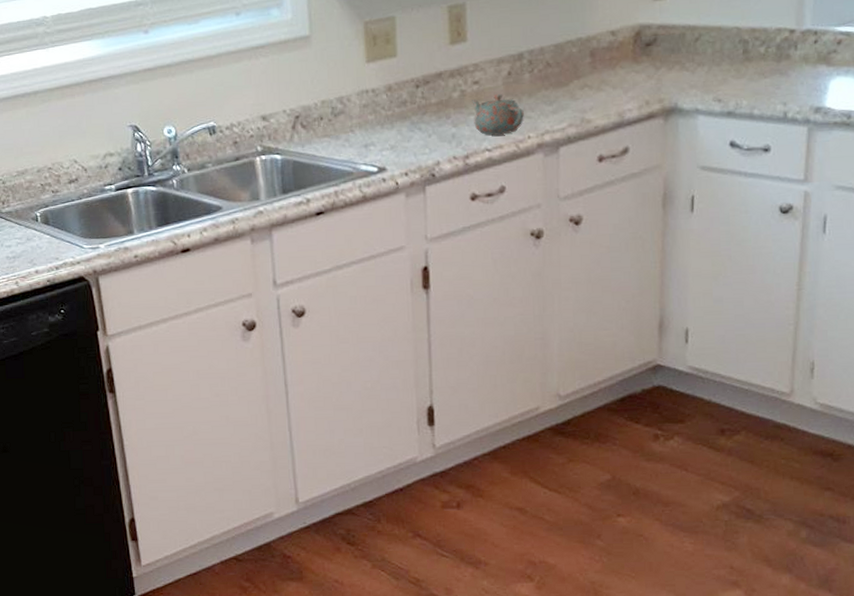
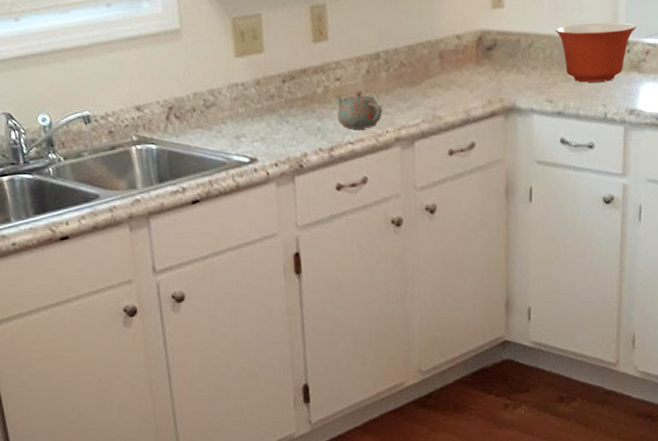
mixing bowl: none [727,10,826,79] -> present [555,22,636,83]

